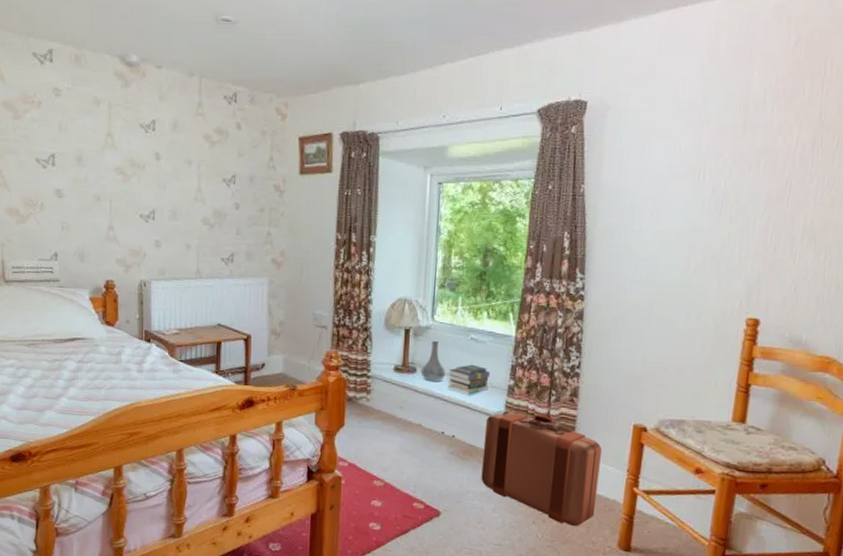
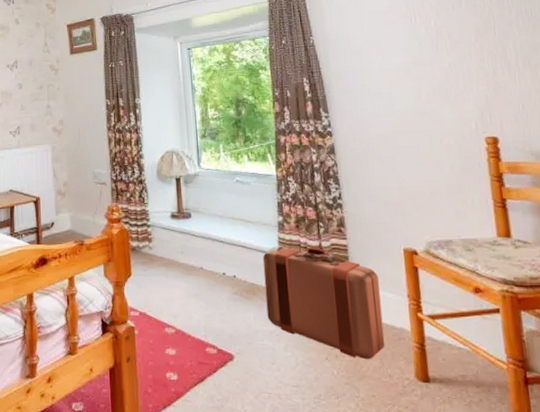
vase: present [420,341,446,383] -> none [195,187,218,225]
books: present [447,364,491,396] -> none [220,205,260,236]

